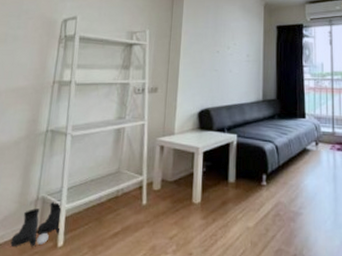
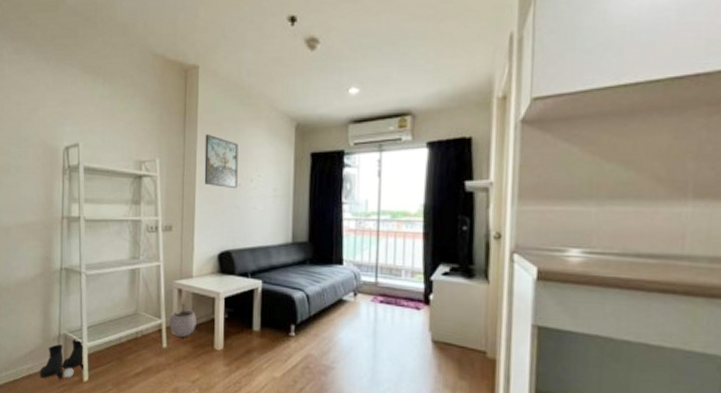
plant pot: none [150,160,176,192] -> present [169,303,196,337]
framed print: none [188,10,218,55] -> present [204,134,238,189]

